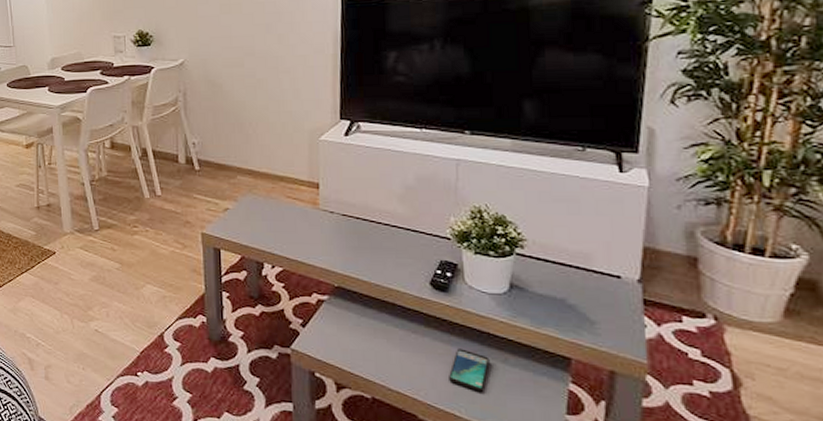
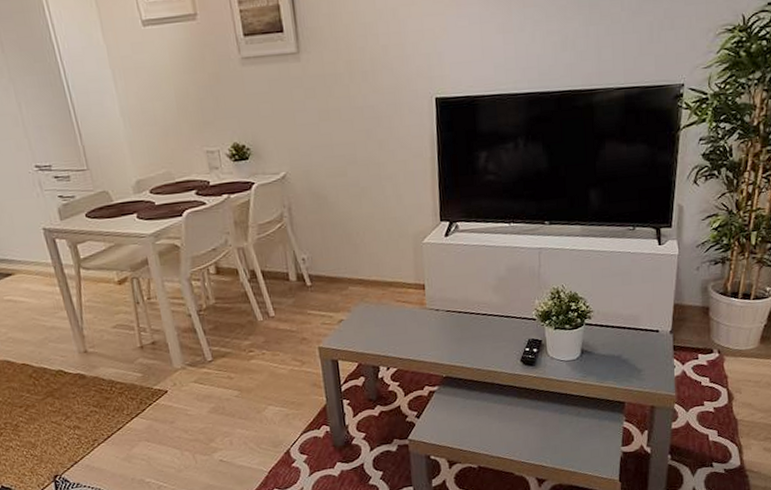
smartphone: present [449,348,490,393] -> none [537,410,567,444]

